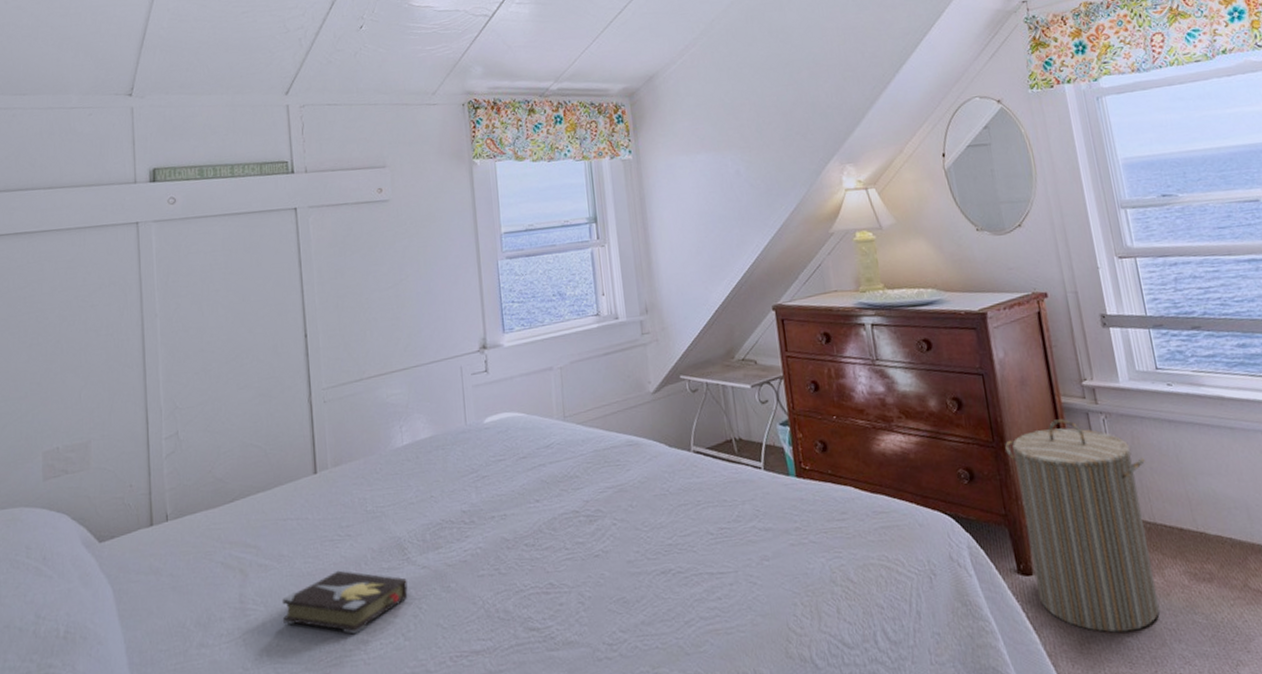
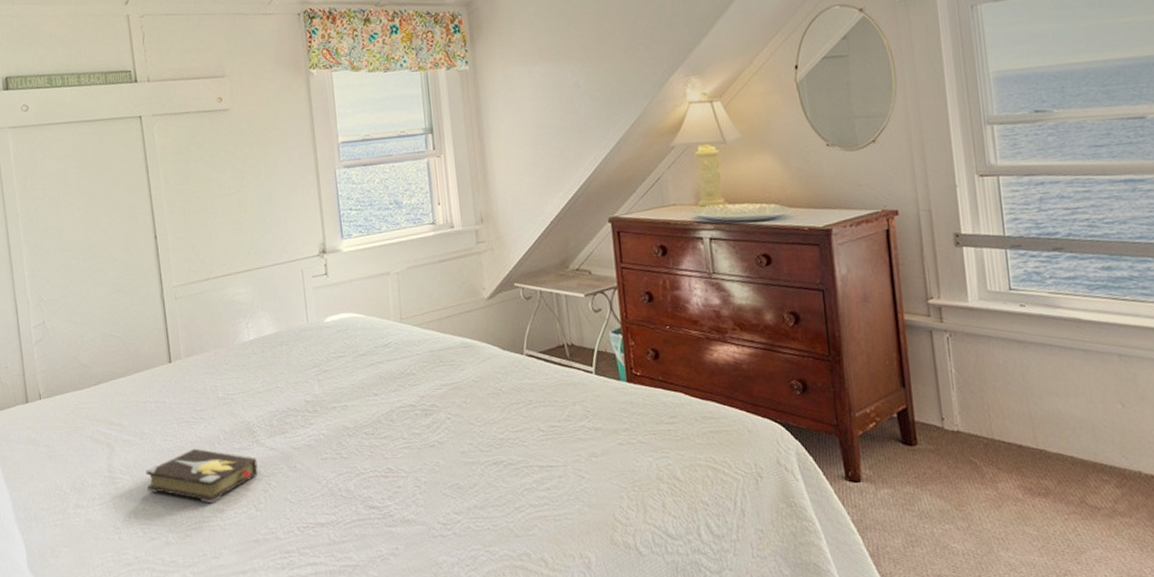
laundry hamper: present [1005,419,1160,633] -> none [841,336,990,539]

